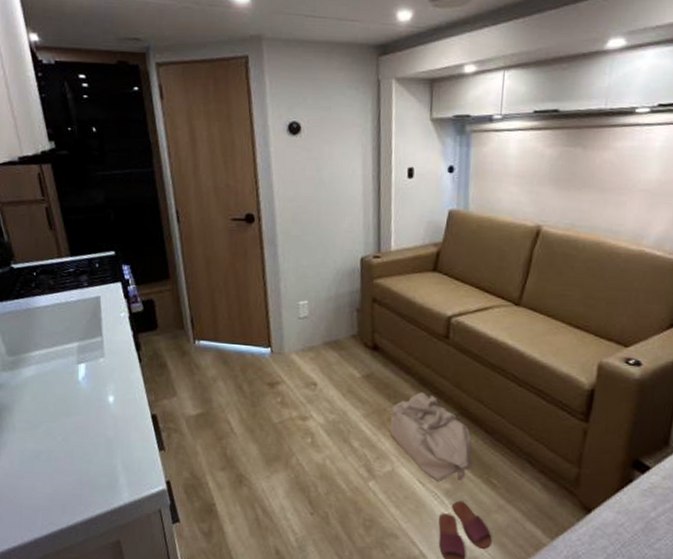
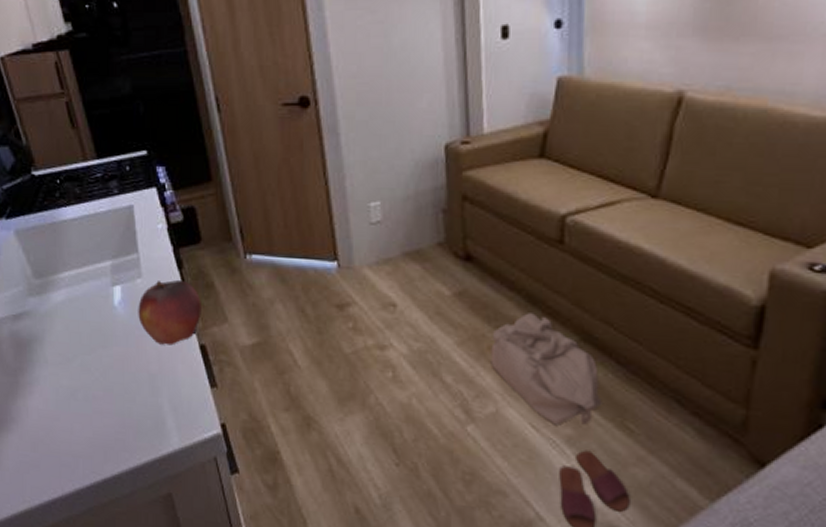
fruit: none [99,359,155,415] -> present [138,279,201,346]

